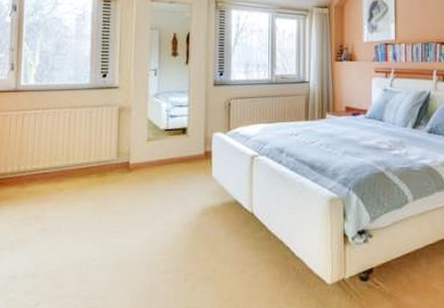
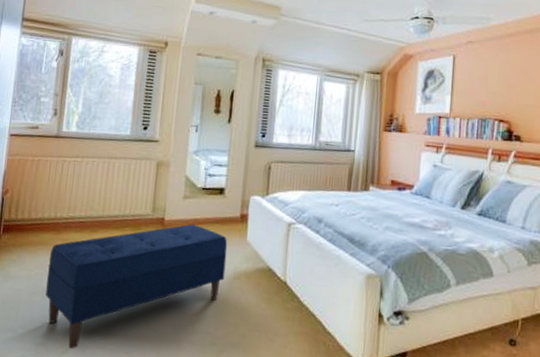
bench: none [14,165,194,300] -> present [45,223,228,349]

